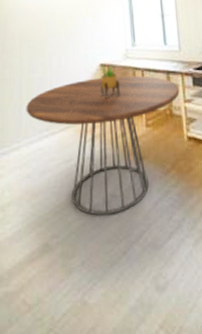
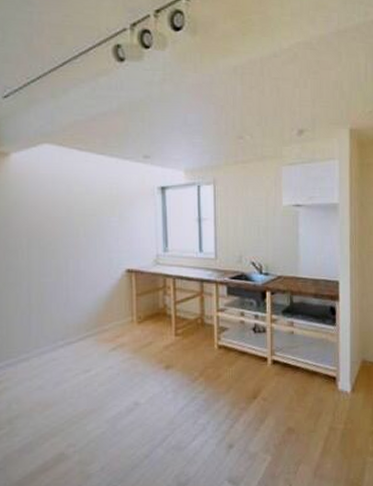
dining table: present [26,75,180,216] -> none [36,283,213,424]
potted plant: present [100,64,120,99] -> none [126,270,148,307]

